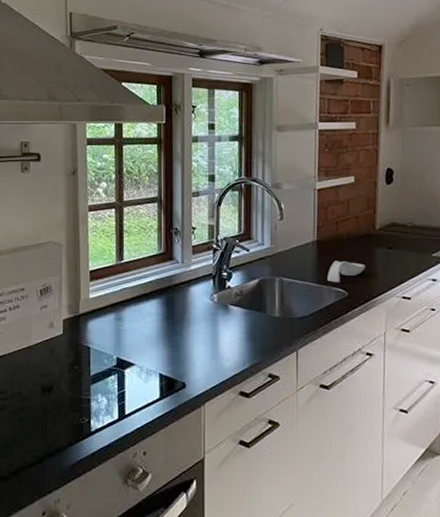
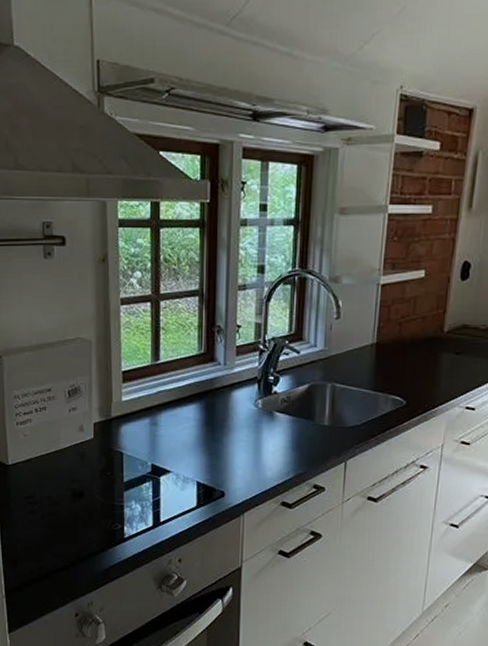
spoon rest: present [327,261,365,283] -> none [385,366,428,391]

